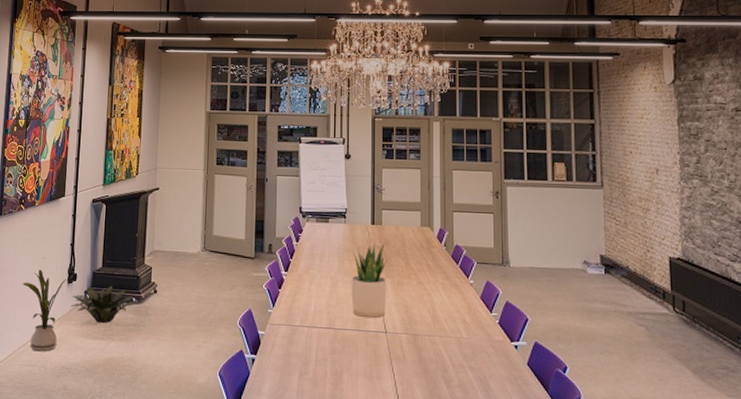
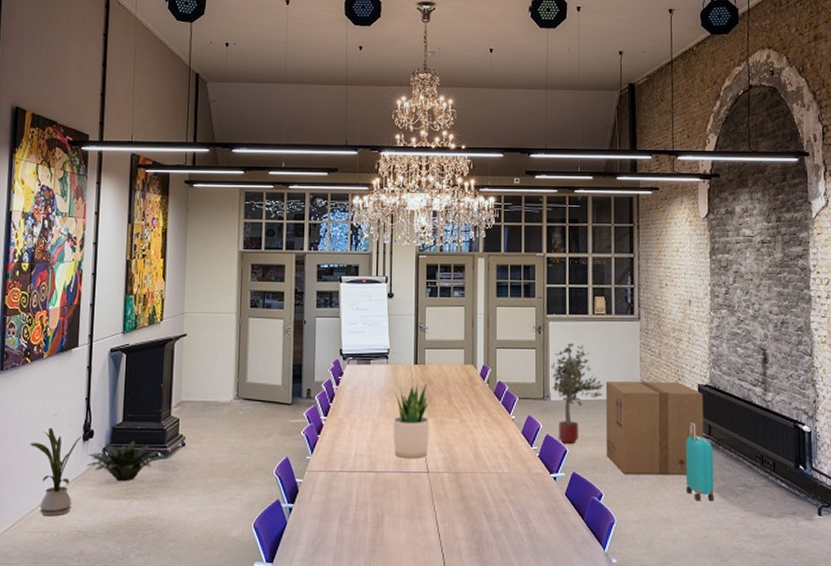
potted tree: none [510,209,566,312] -> present [551,343,604,444]
cardboard box: none [567,250,678,353] -> present [605,382,704,476]
suitcase: none [657,297,692,383] -> present [685,422,715,502]

